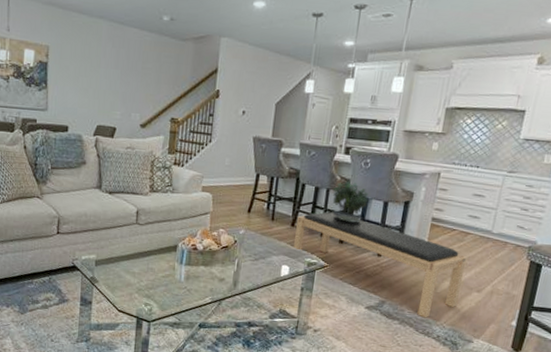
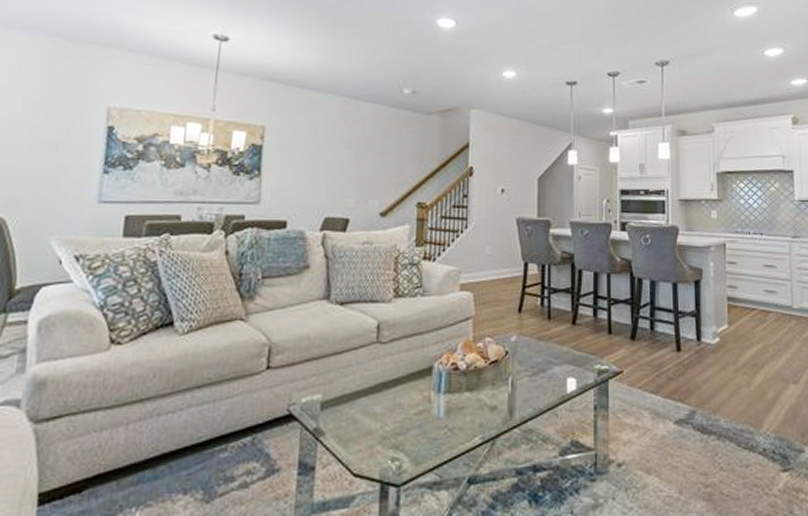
bench: present [292,212,467,318] -> none [577,302,776,427]
potted plant: present [332,181,369,222] -> none [614,262,655,311]

